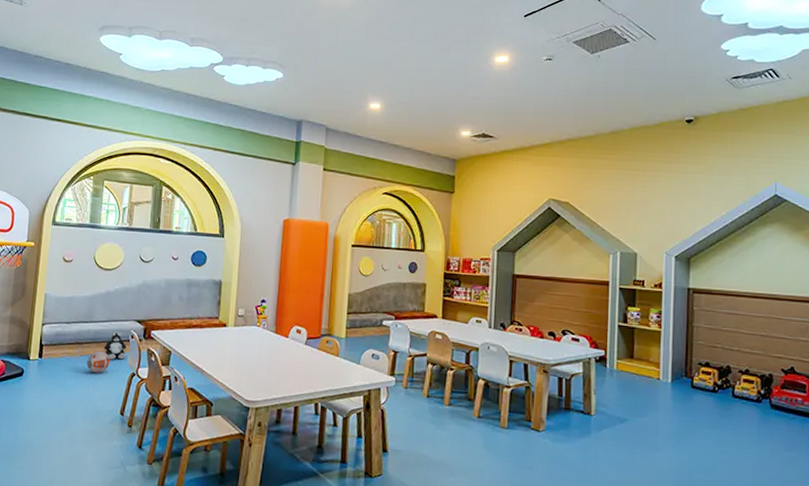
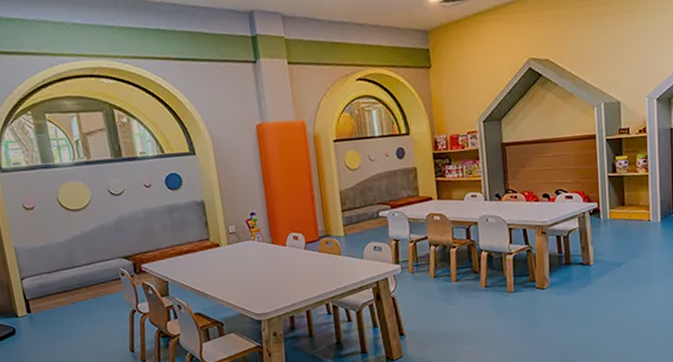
ball: present [86,351,111,373] -> none [80,294,107,317]
plush toy: present [104,332,127,360] -> none [95,272,121,301]

